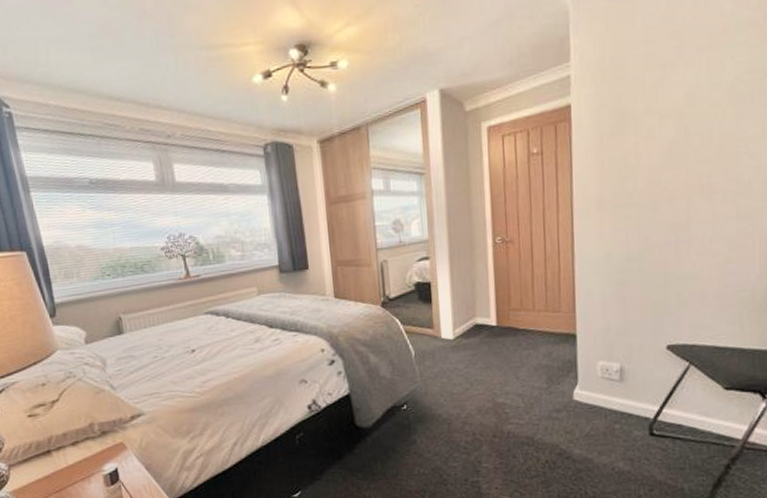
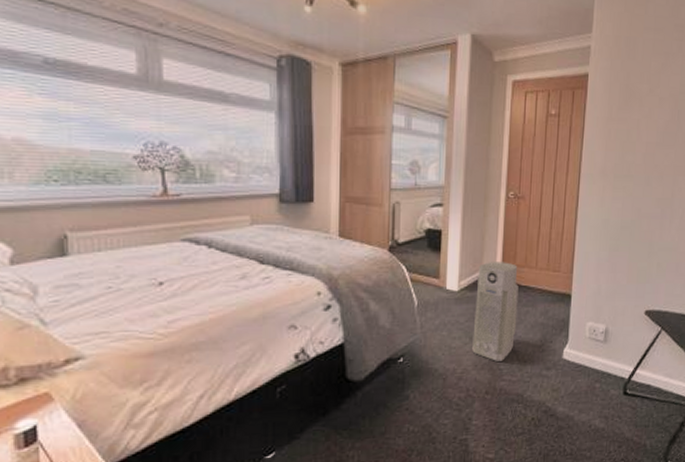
air purifier: none [472,307,519,405] -> present [472,262,519,361]

